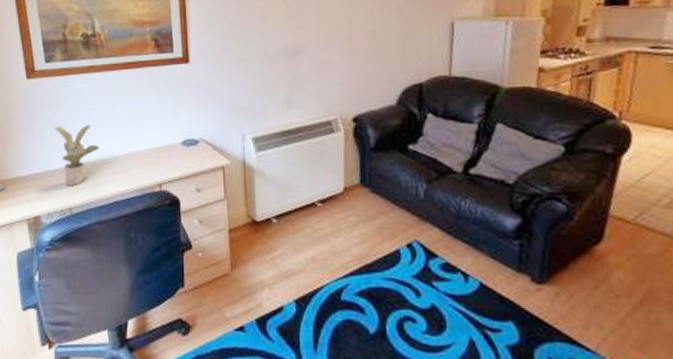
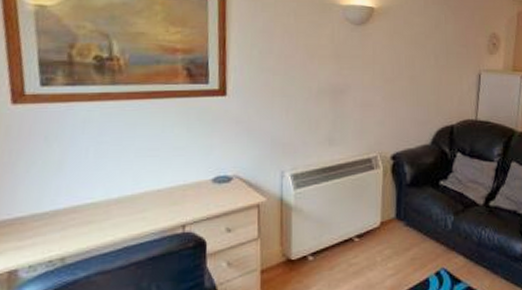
potted plant: present [55,124,100,185] -> none [48,159,109,231]

